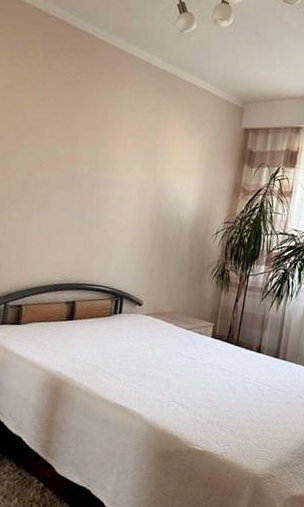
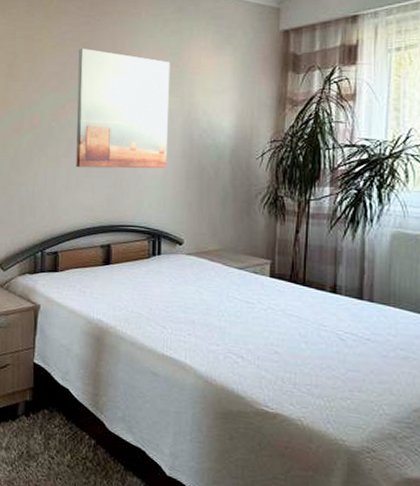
wall art: none [48,109,148,235] -> present [76,49,171,169]

